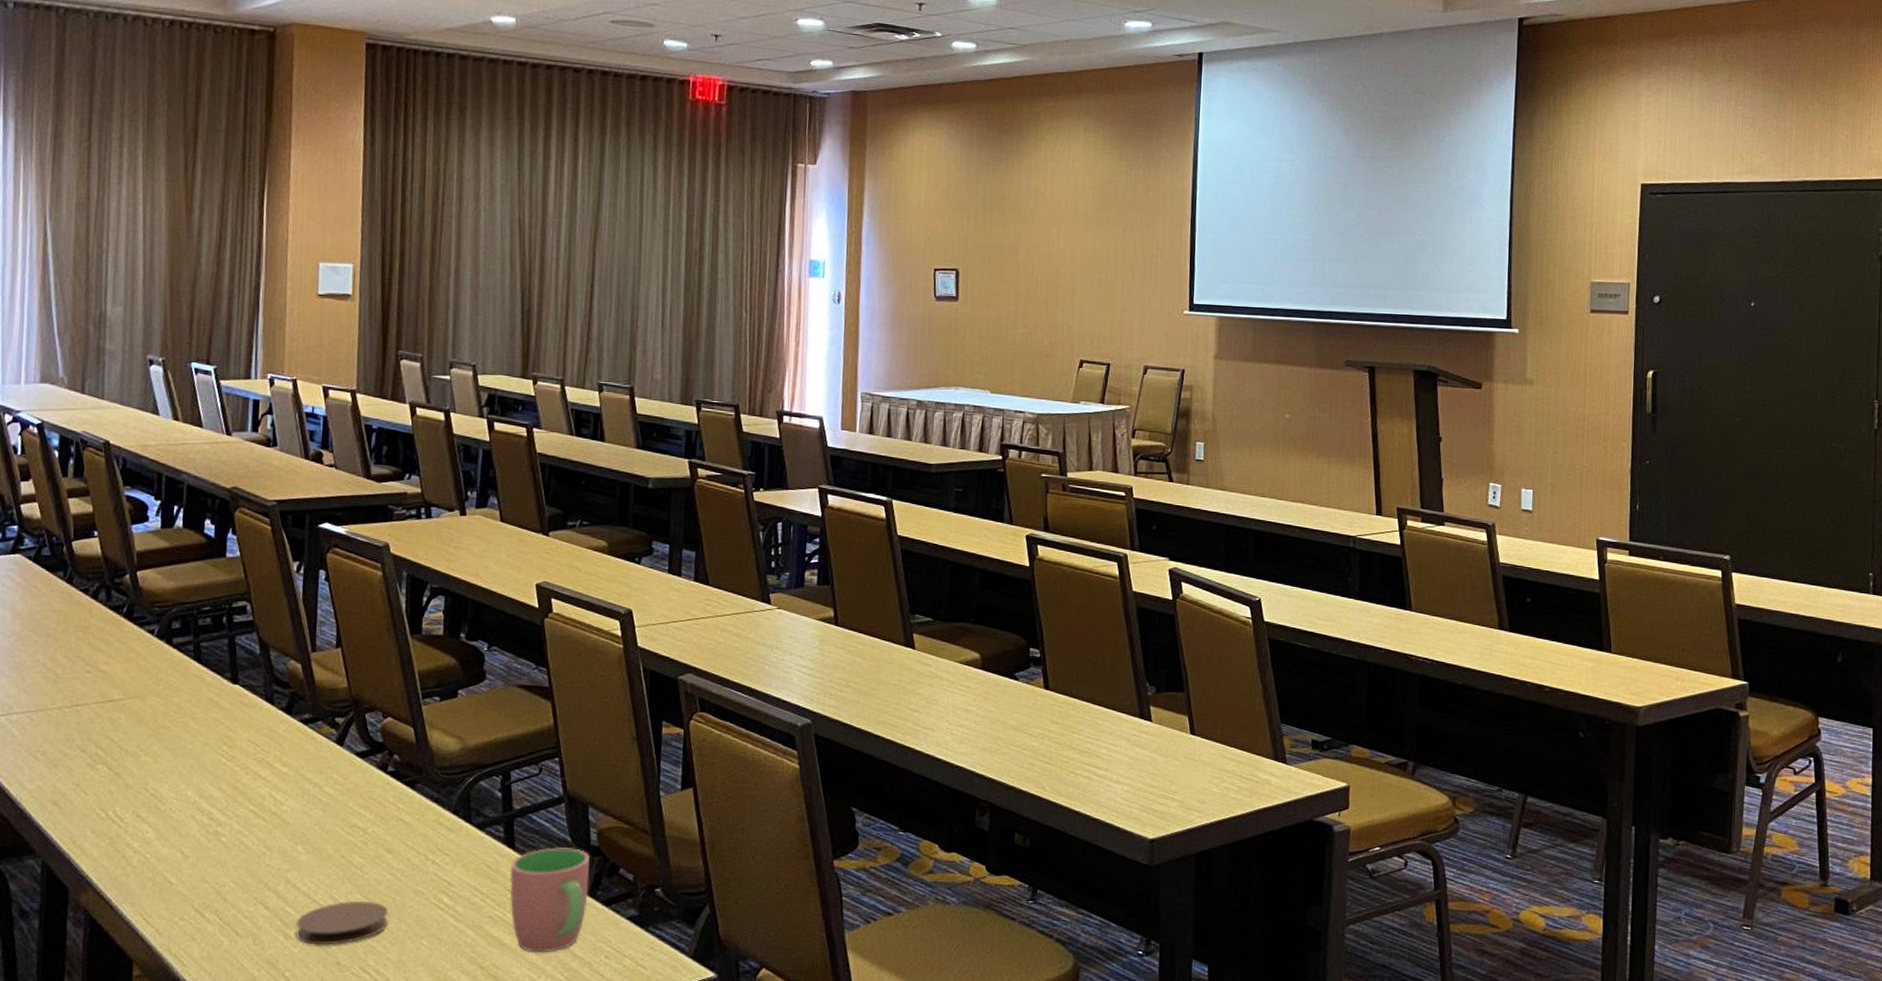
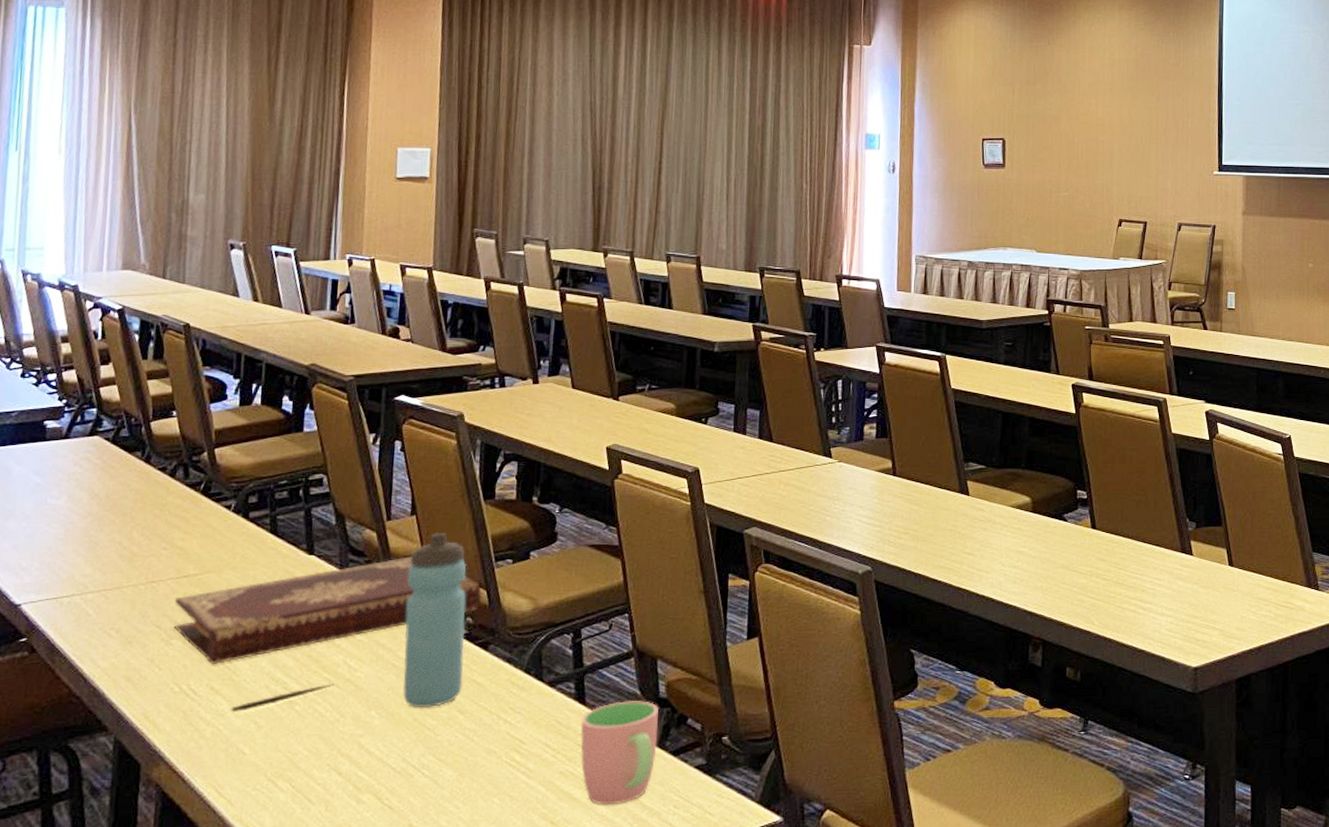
book: none [99,690,408,792] -> present [174,556,481,665]
pen: none [157,816,260,842] -> present [231,684,334,713]
coaster: present [296,900,389,945] -> none [368,762,461,809]
water bottle: none [329,665,394,846] -> present [402,532,467,708]

